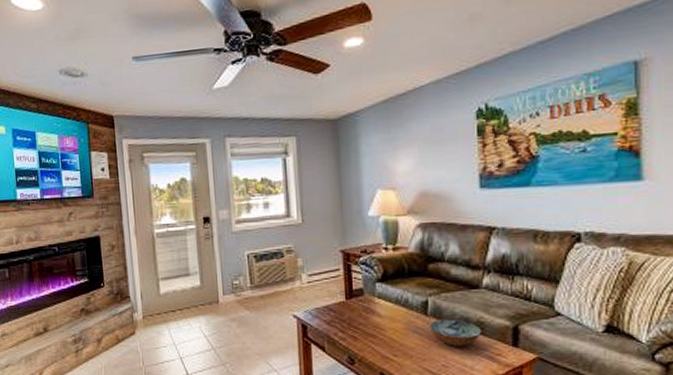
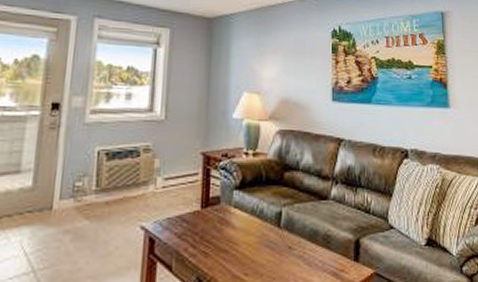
bowl: present [429,319,482,346] -> none [281,232,329,262]

